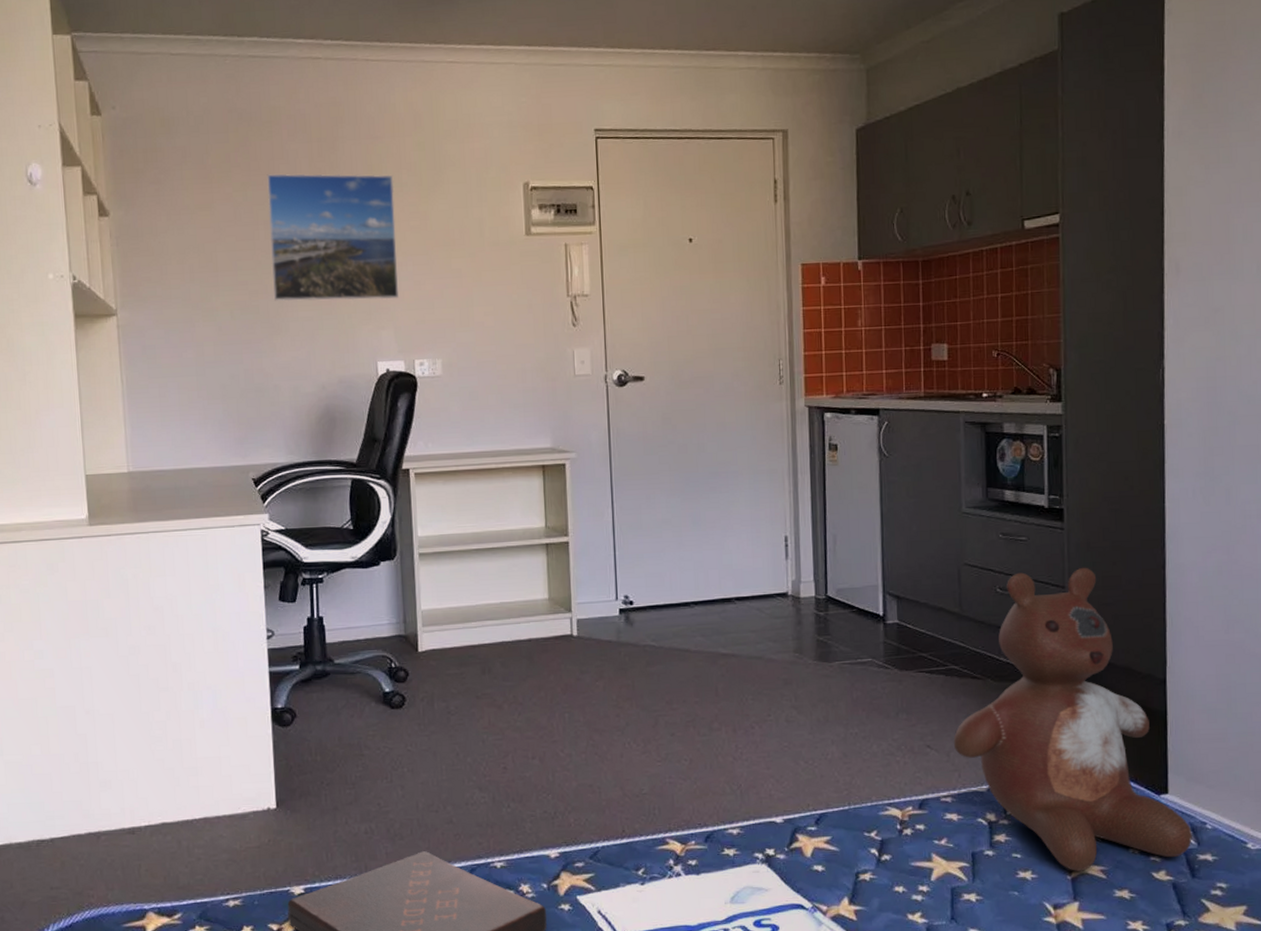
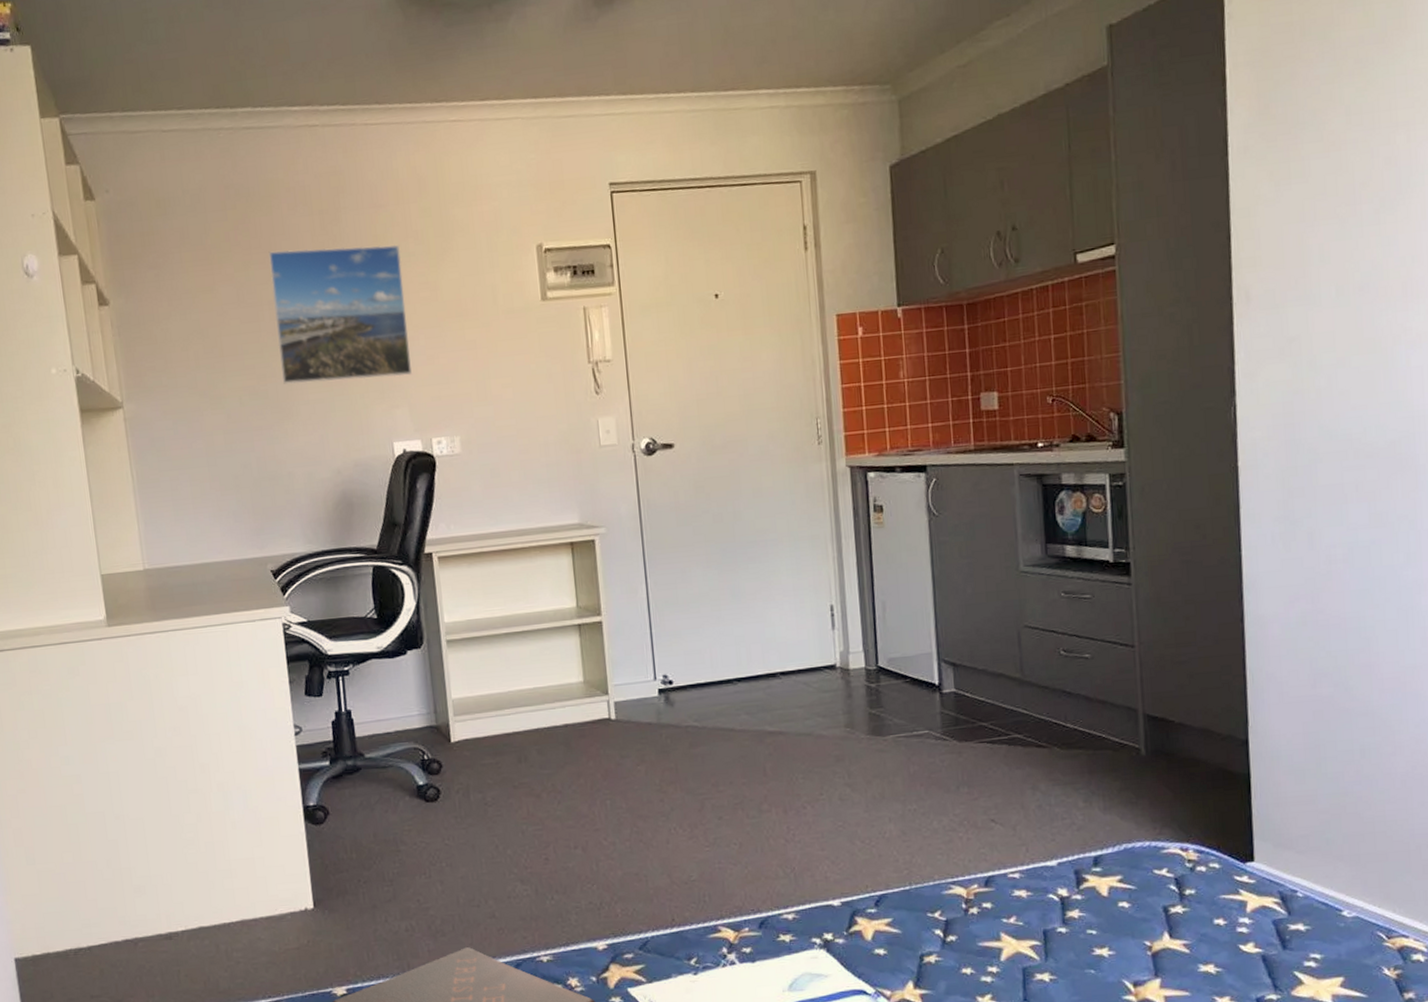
stuffed bear: present [953,567,1192,871] -> none [1019,623,1282,947]

